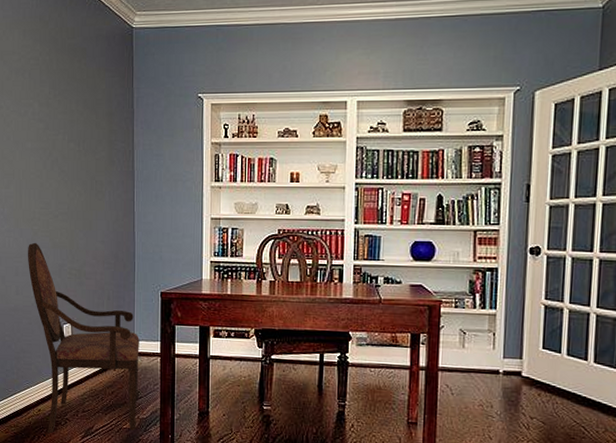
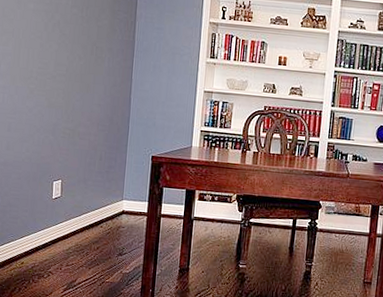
armchair: present [27,242,139,434] -> none [21,100,128,286]

